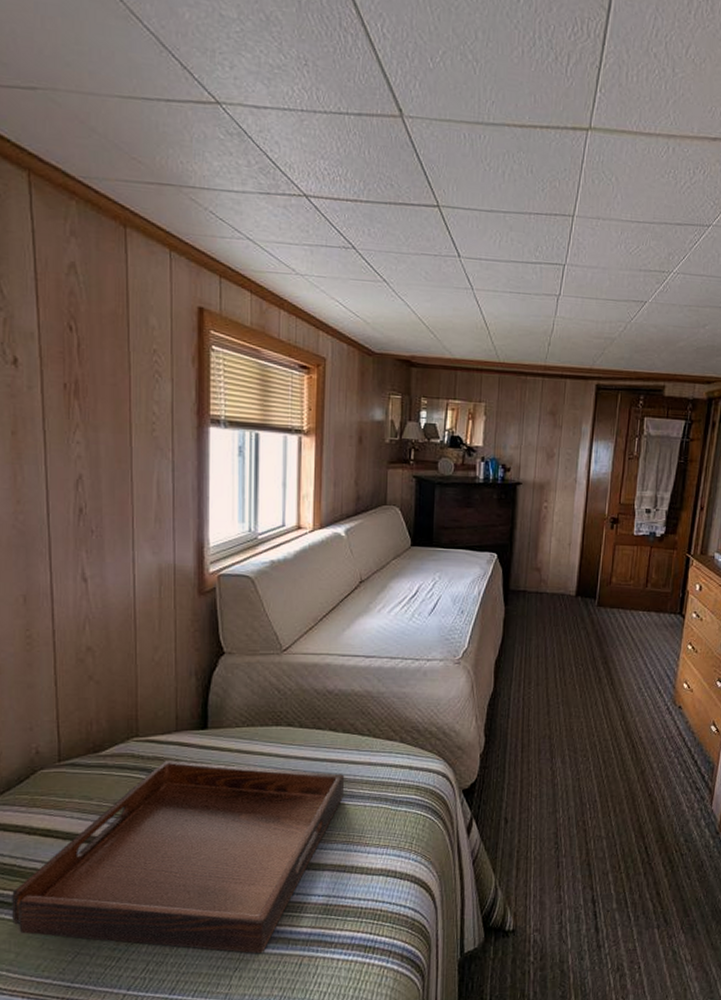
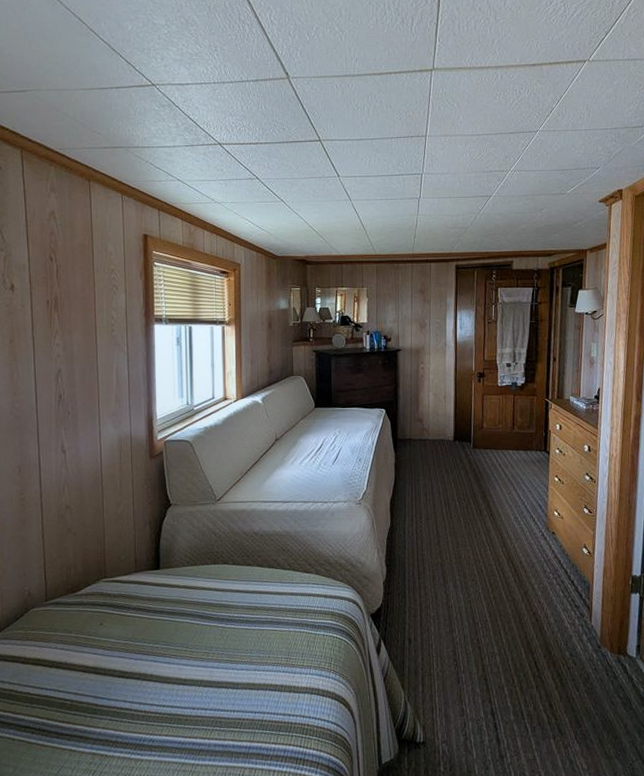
serving tray: present [11,760,345,954] -> none [10,597,272,766]

